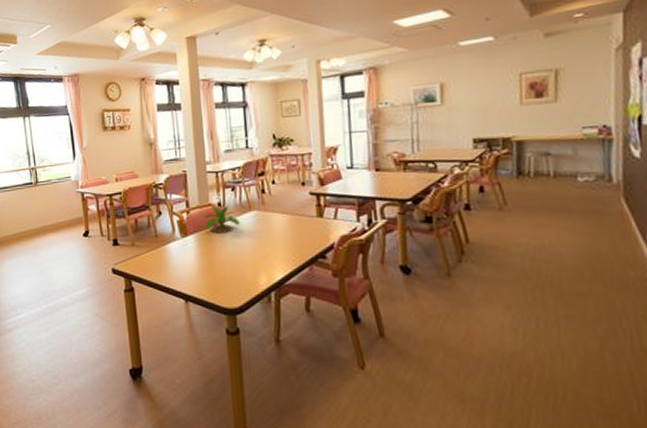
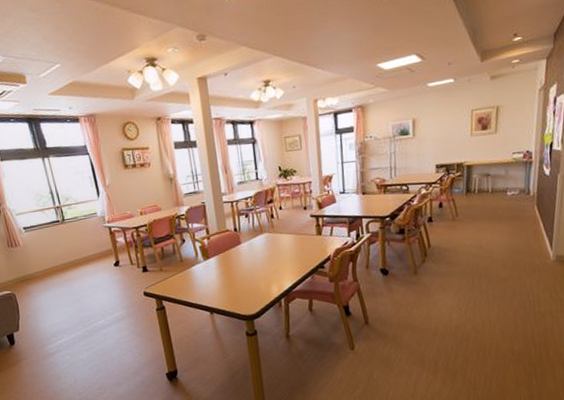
potted flower: present [204,192,240,233] -> none [223,219,254,255]

